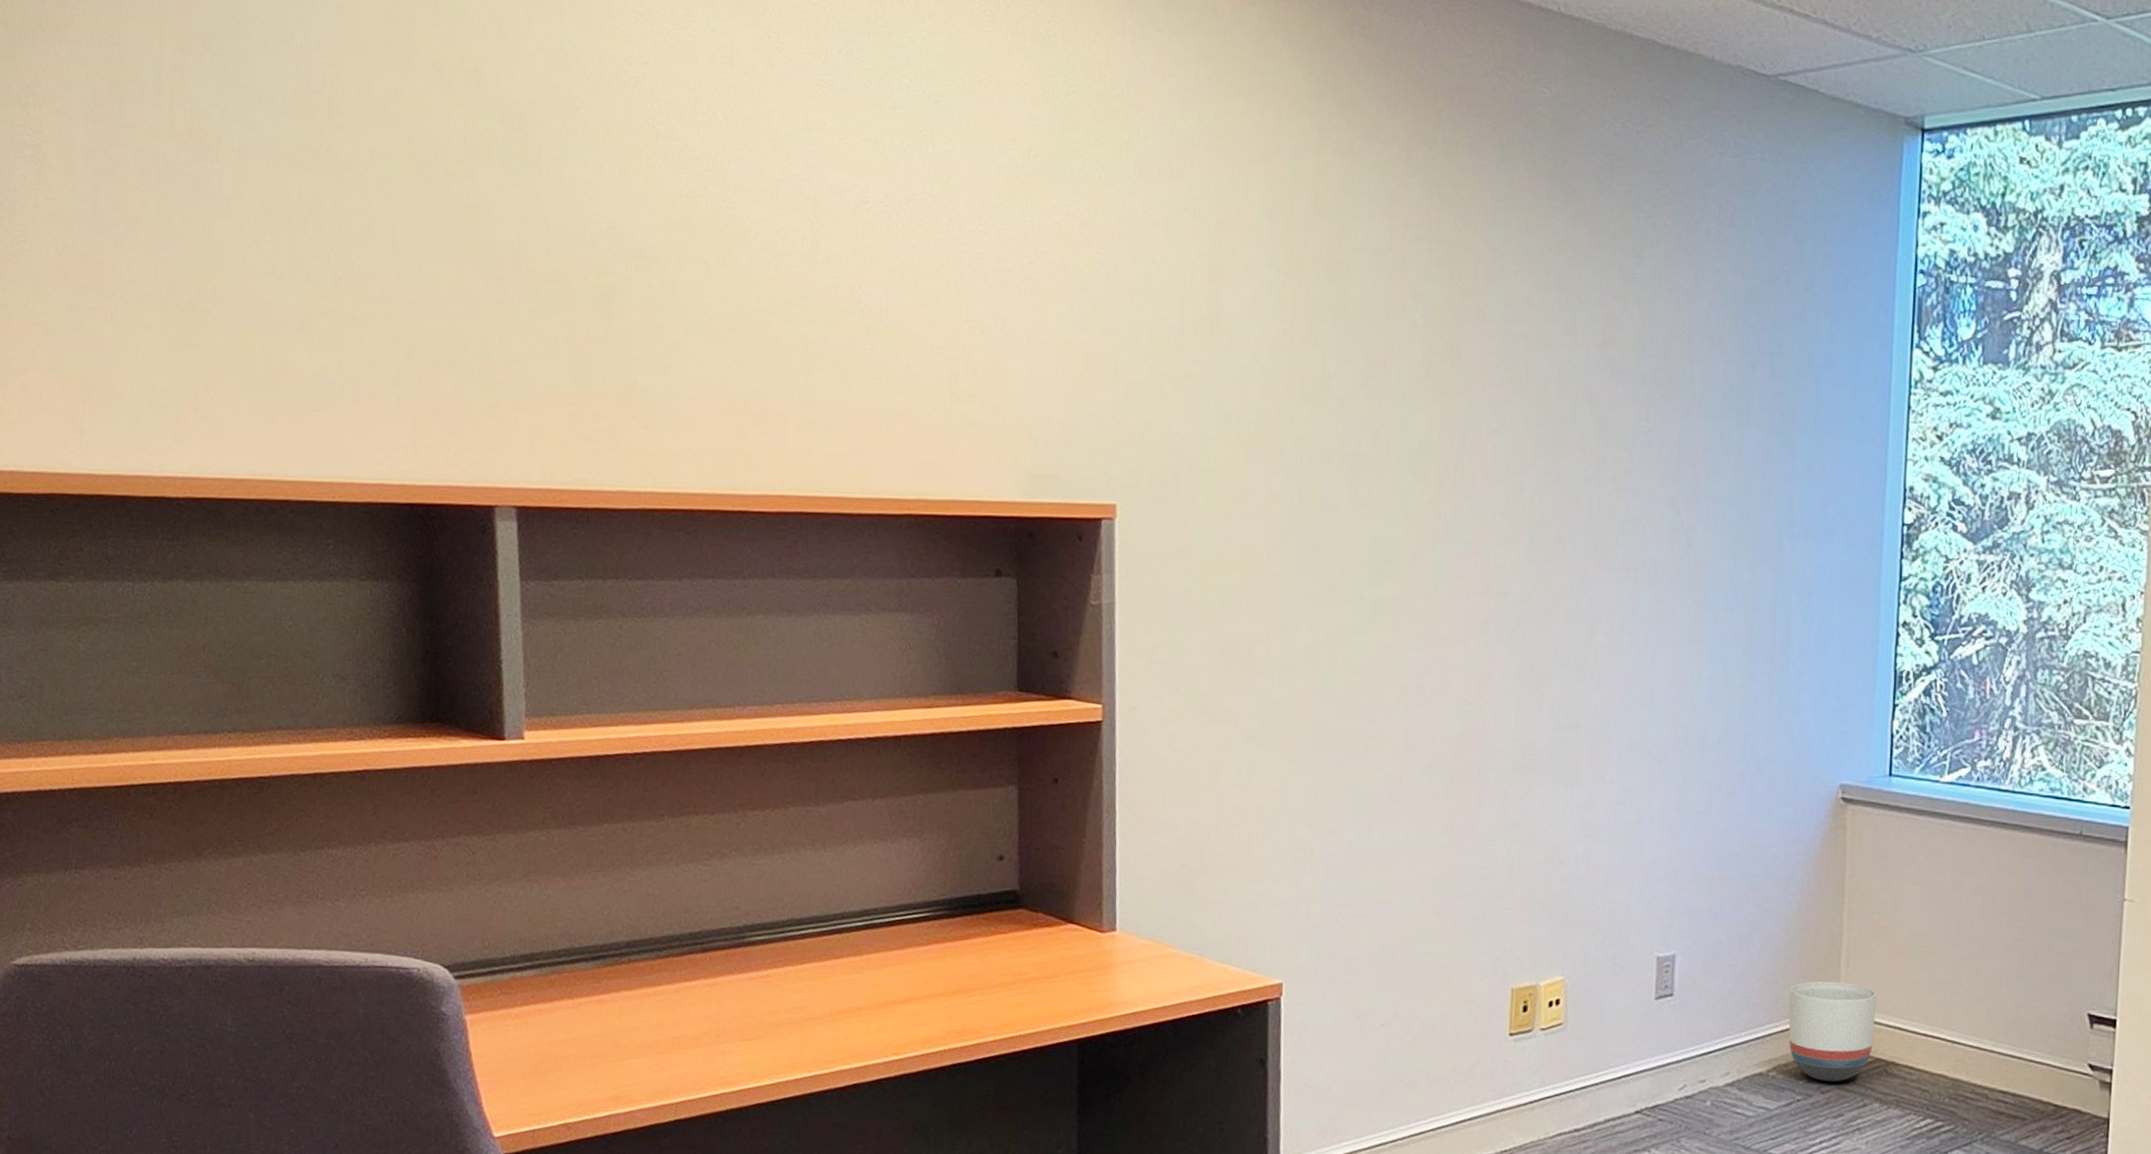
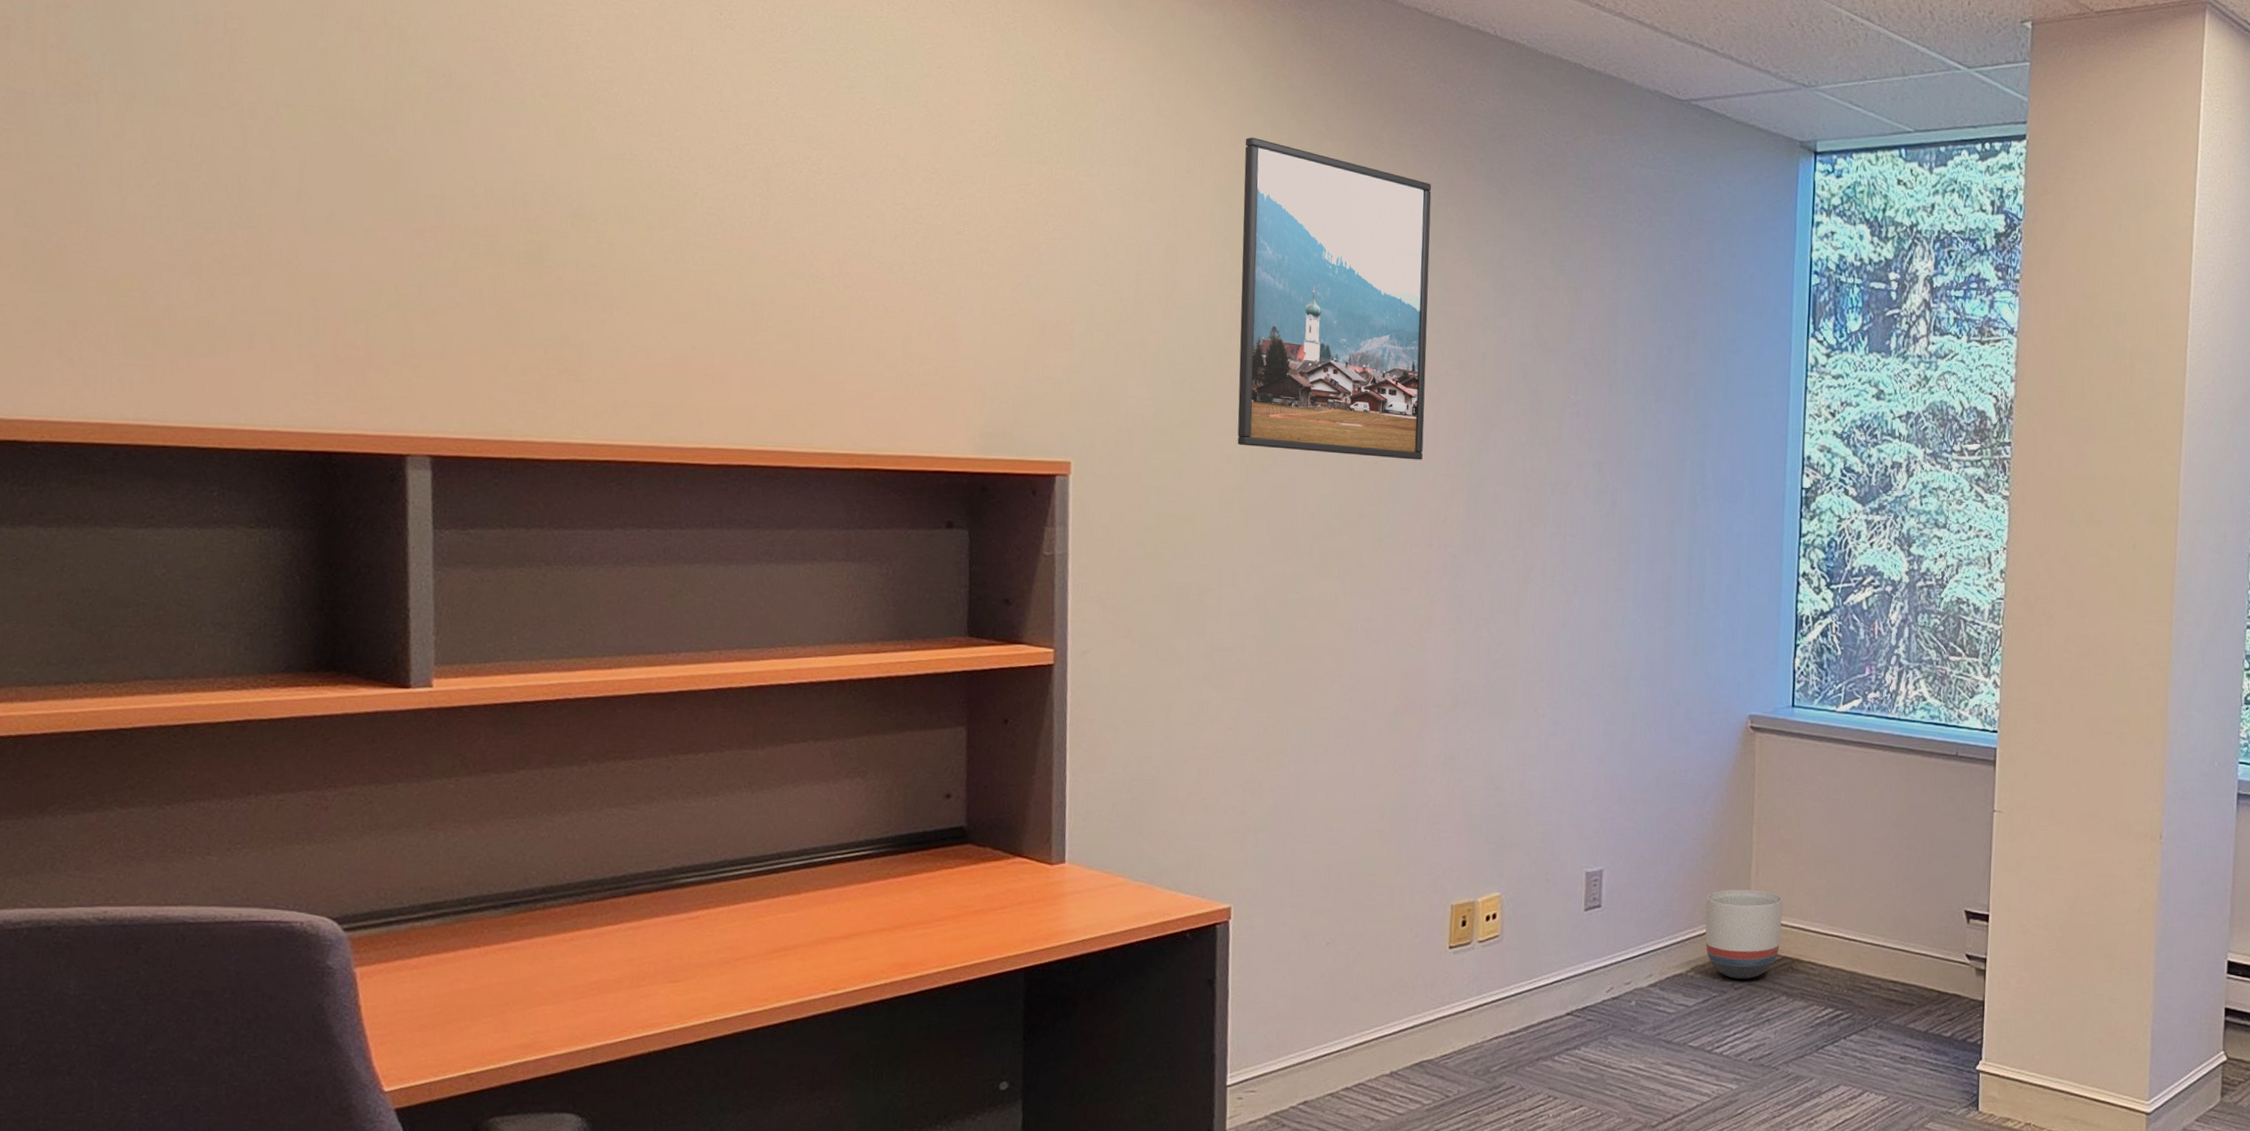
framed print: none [1285,142,1490,498] -> present [1237,137,1432,460]

